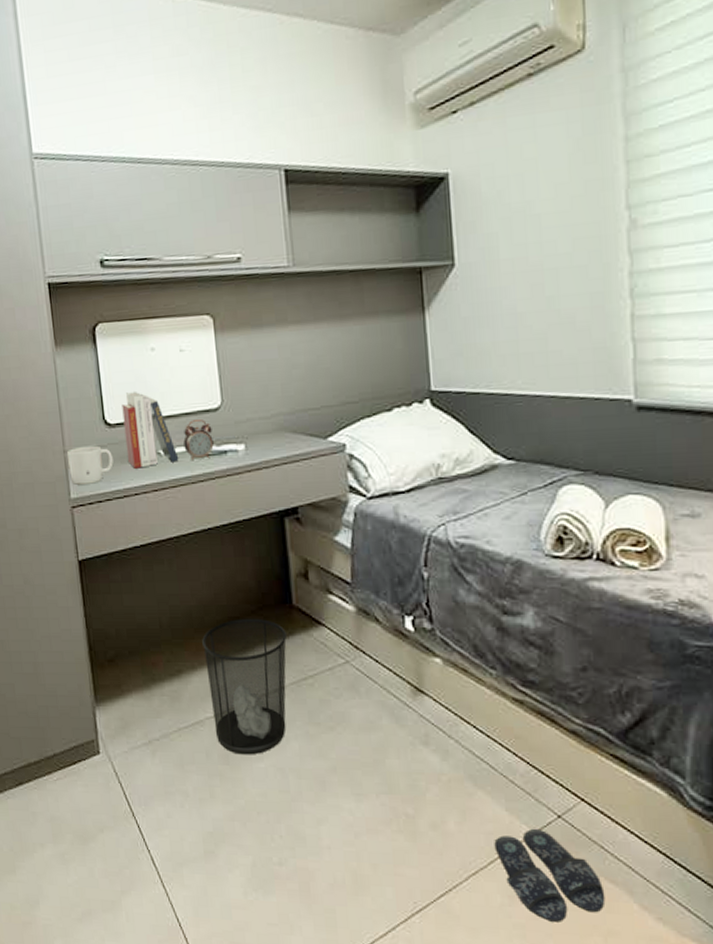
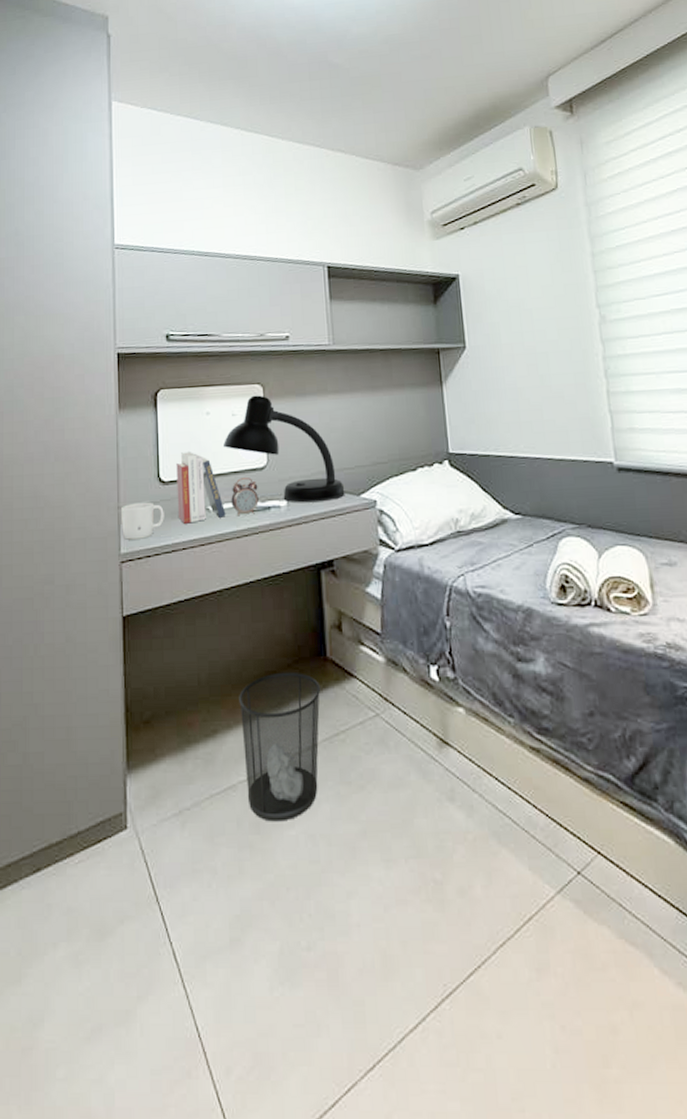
desk lamp: none [171,327,310,447] -> present [222,395,345,503]
slippers: present [494,828,606,922] -> none [519,888,628,996]

